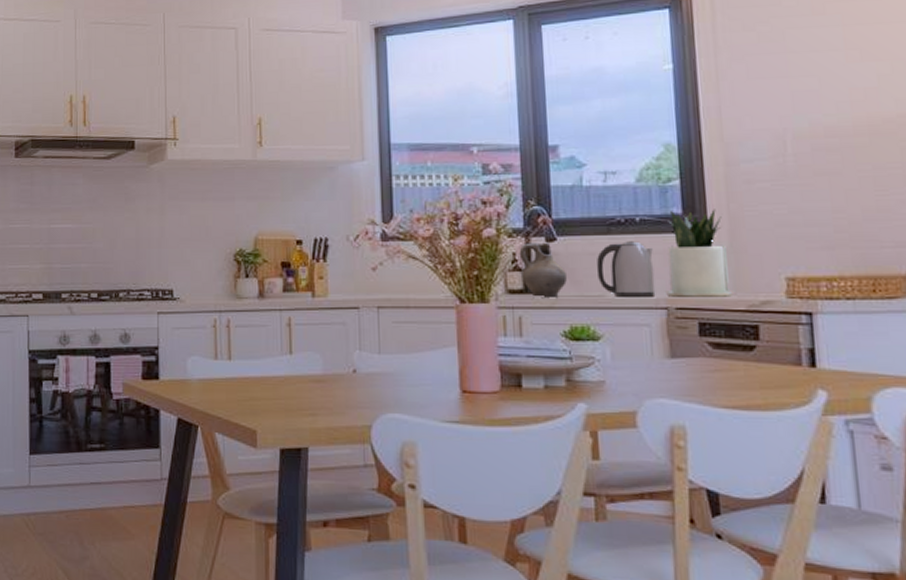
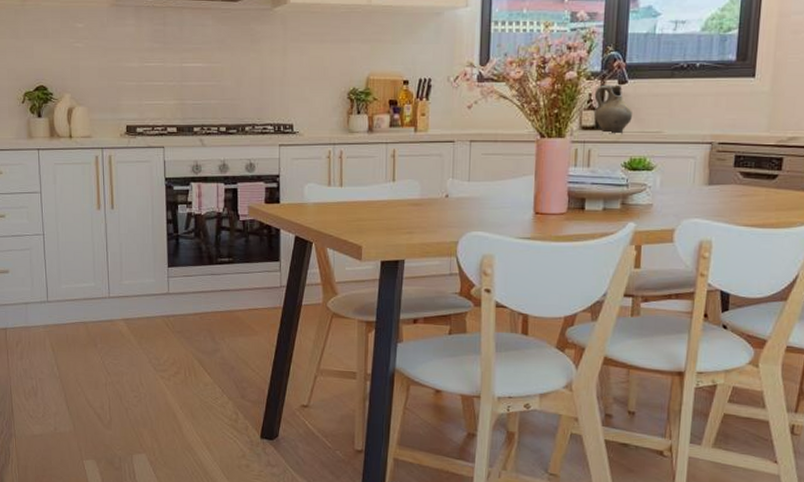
kettle: present [597,241,656,299] -> none [658,84,707,135]
planter: present [666,209,734,299] -> none [712,56,768,135]

